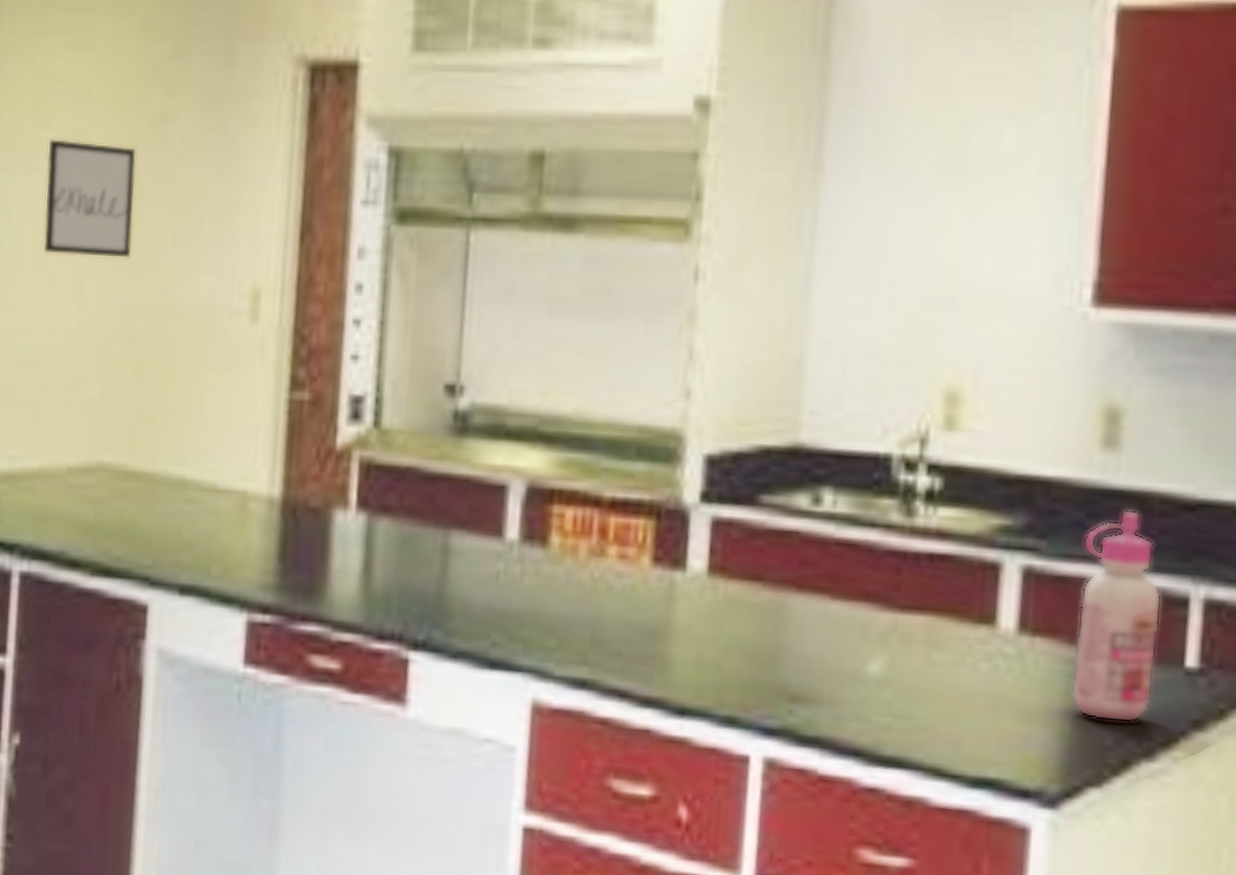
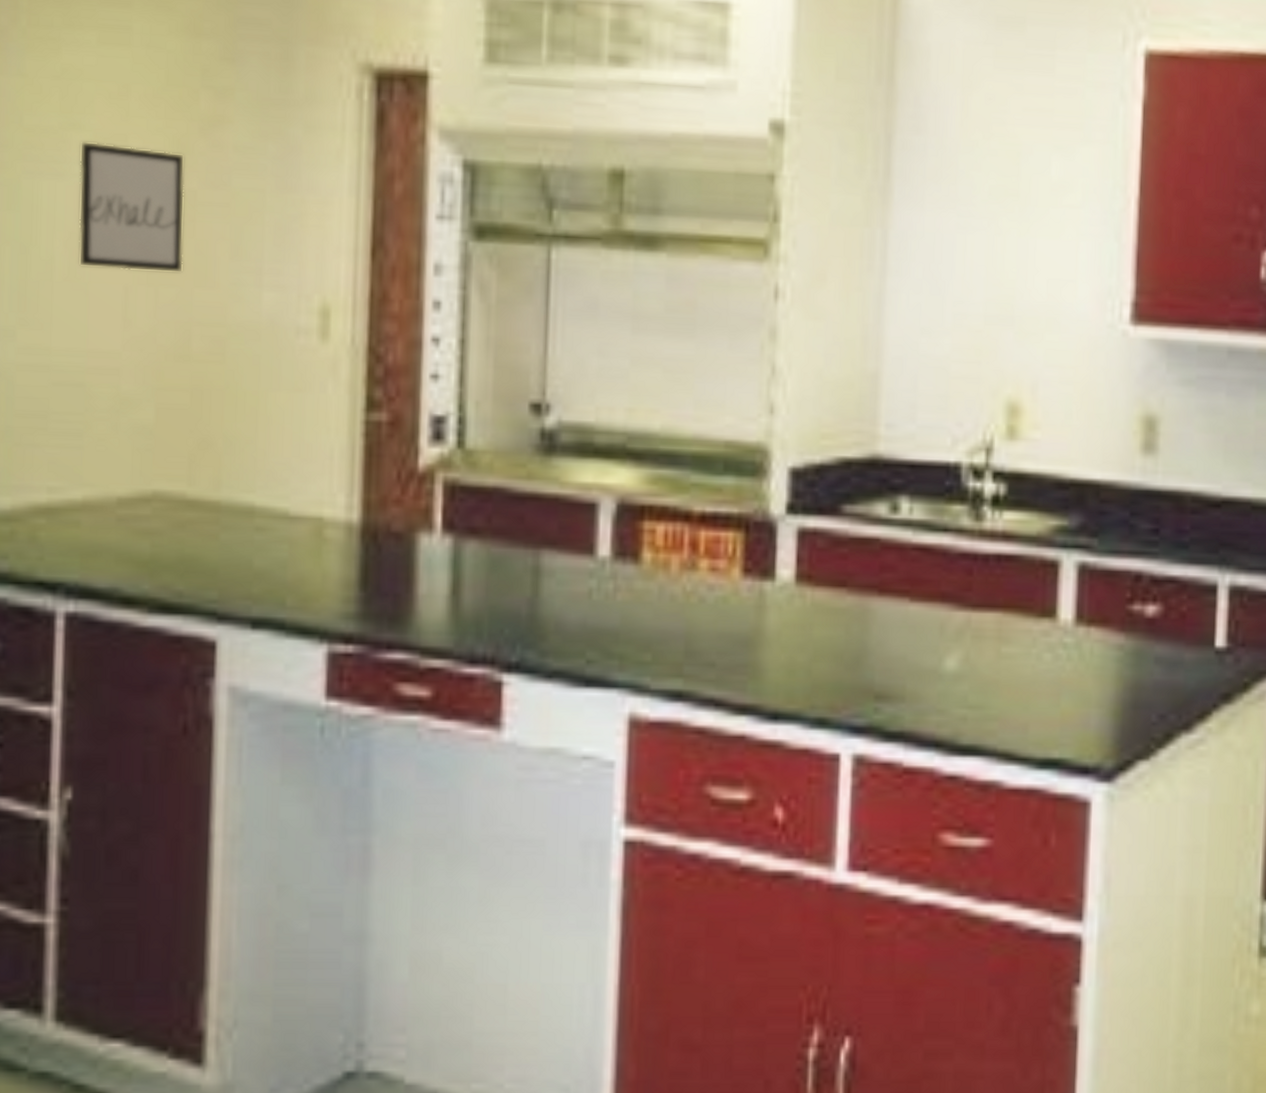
glue bottle: present [1071,509,1162,723] -> none [1122,508,1195,700]

